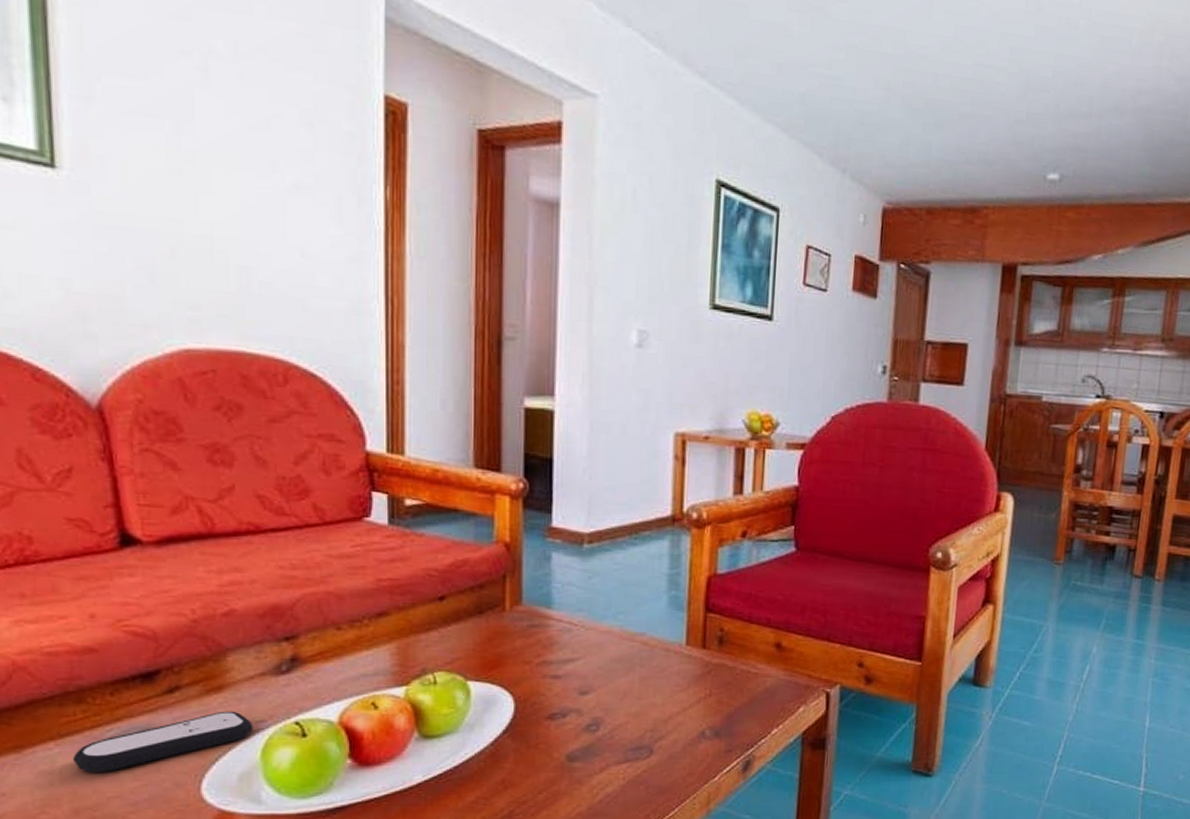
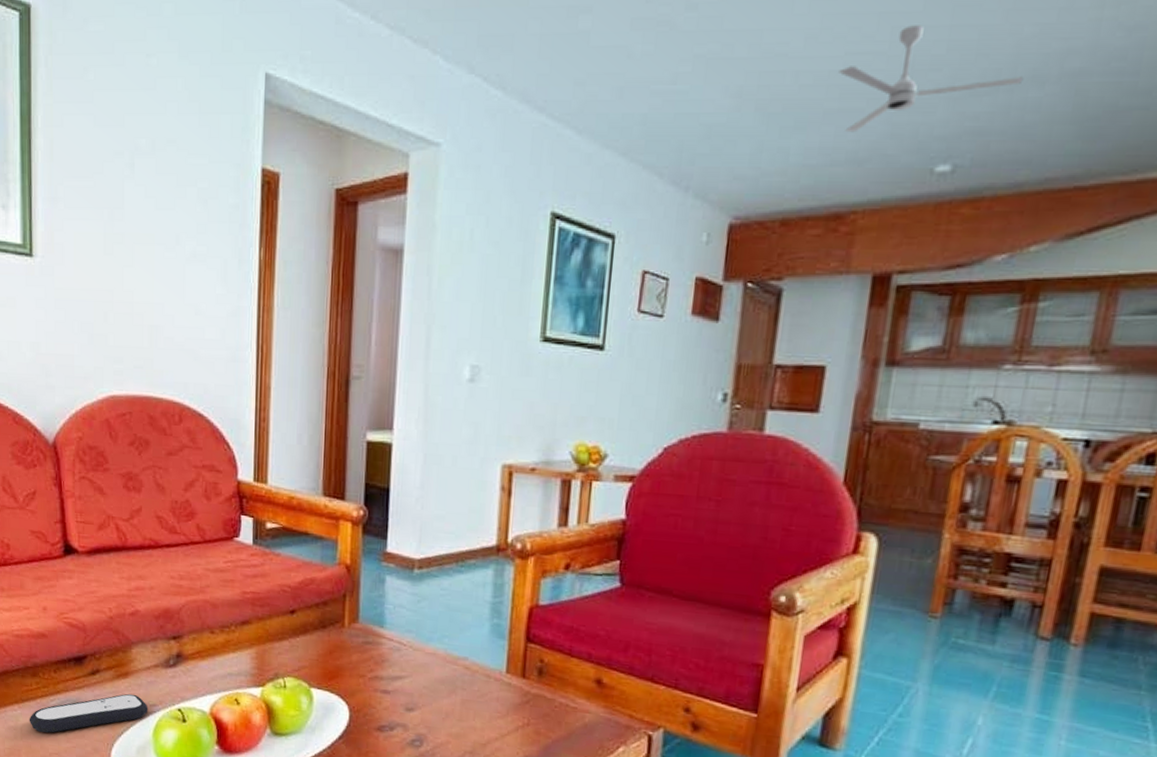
ceiling fan: none [970,48,1109,137] -> present [838,25,1024,133]

